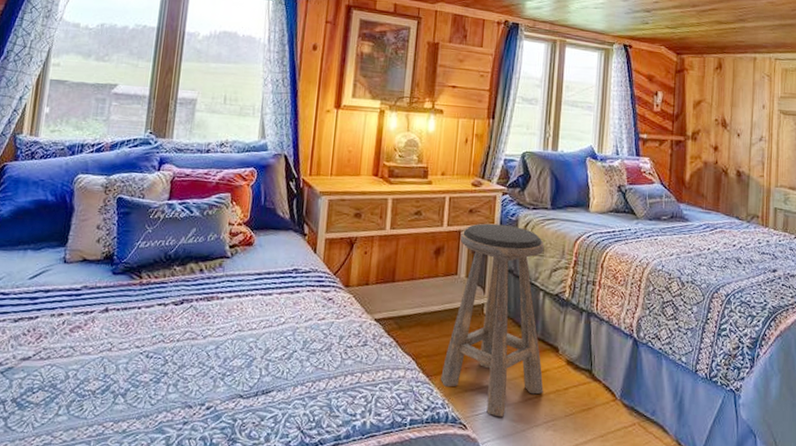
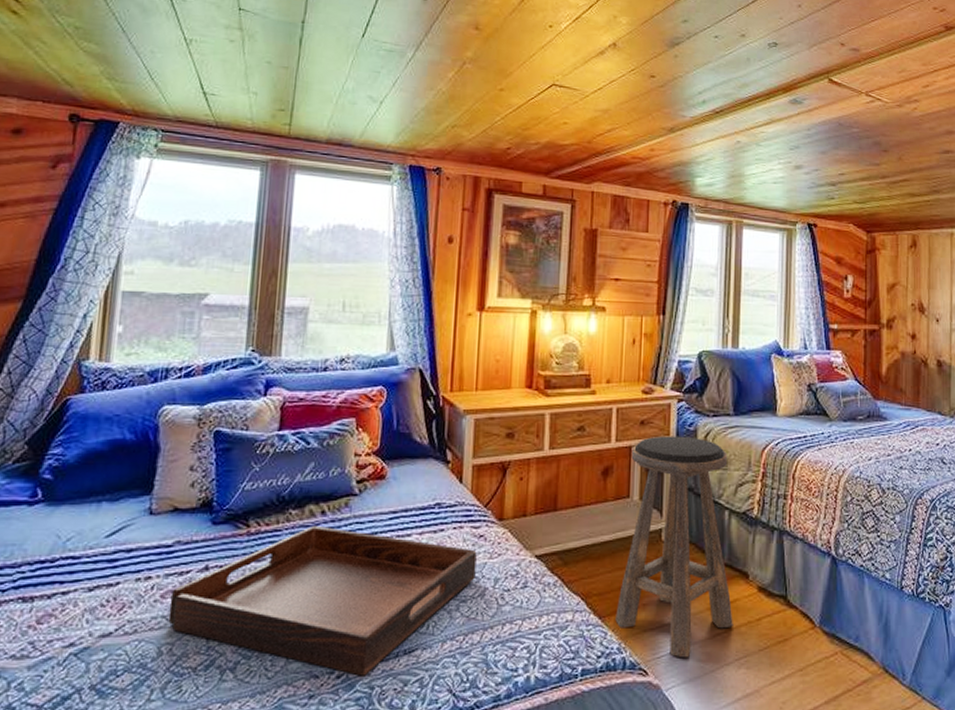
serving tray: none [74,280,326,410] -> present [168,525,477,676]

